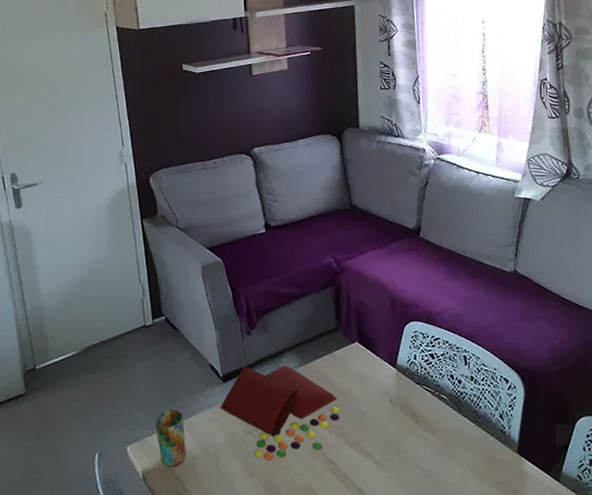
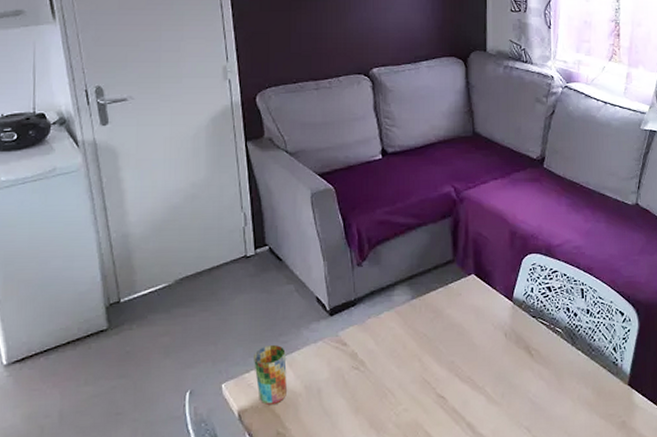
candy bag: present [220,365,341,461] -> none [325,297,453,397]

